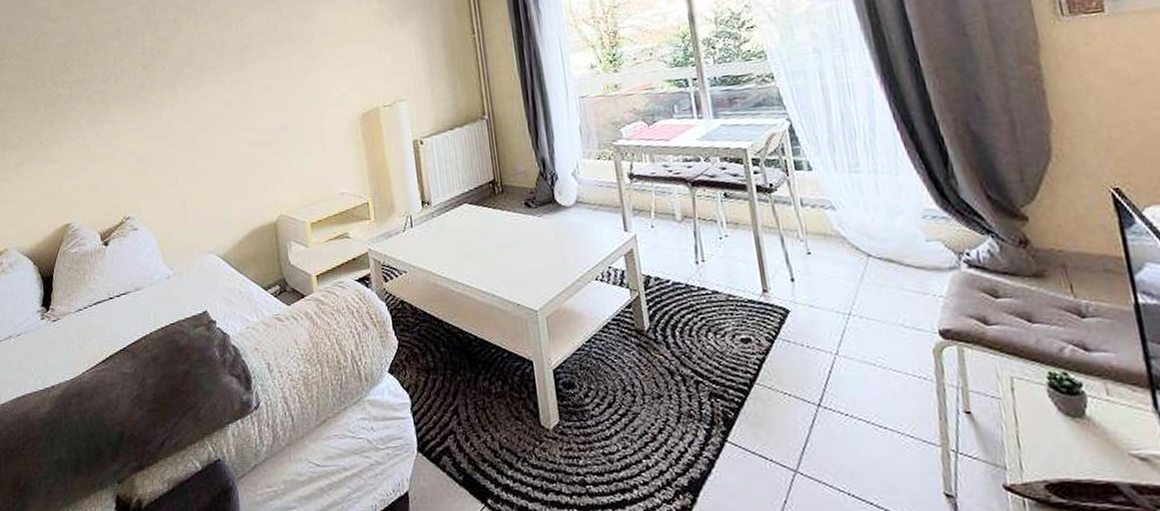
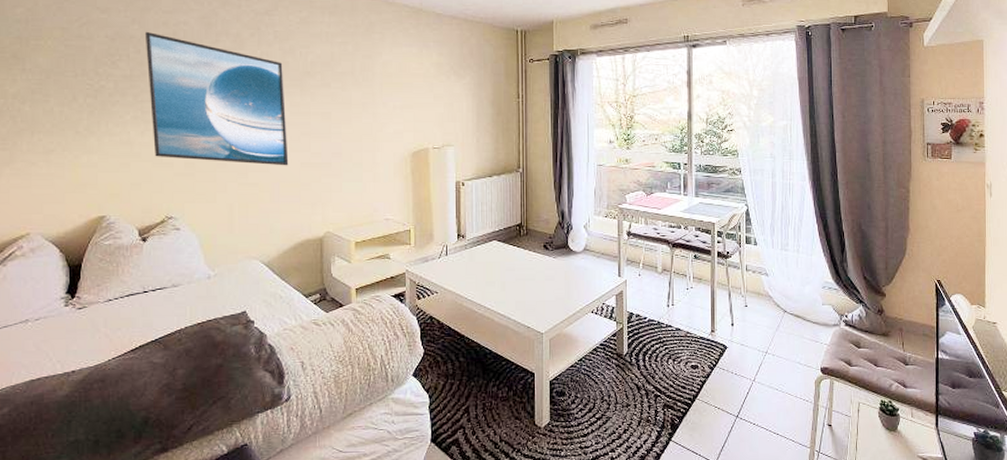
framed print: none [92,32,235,157] -> present [144,31,289,166]

